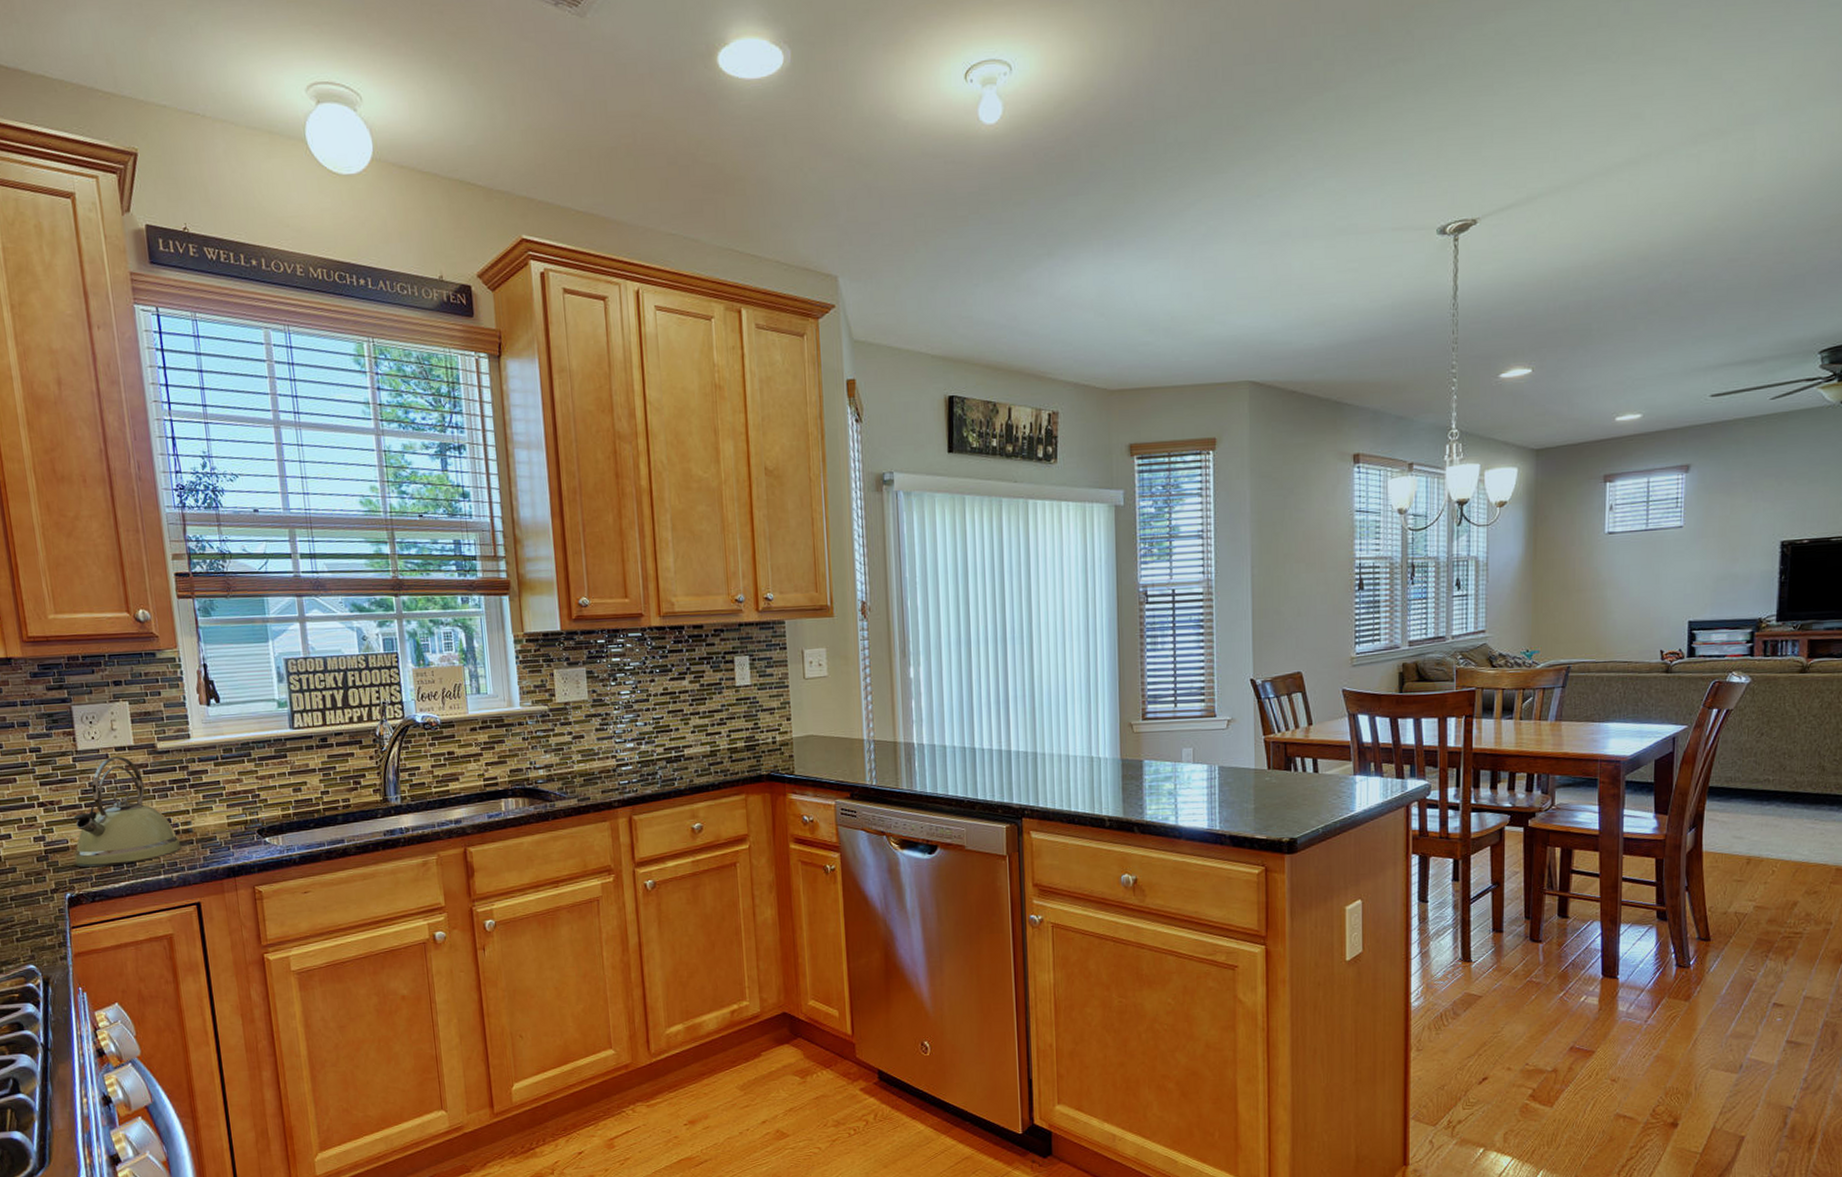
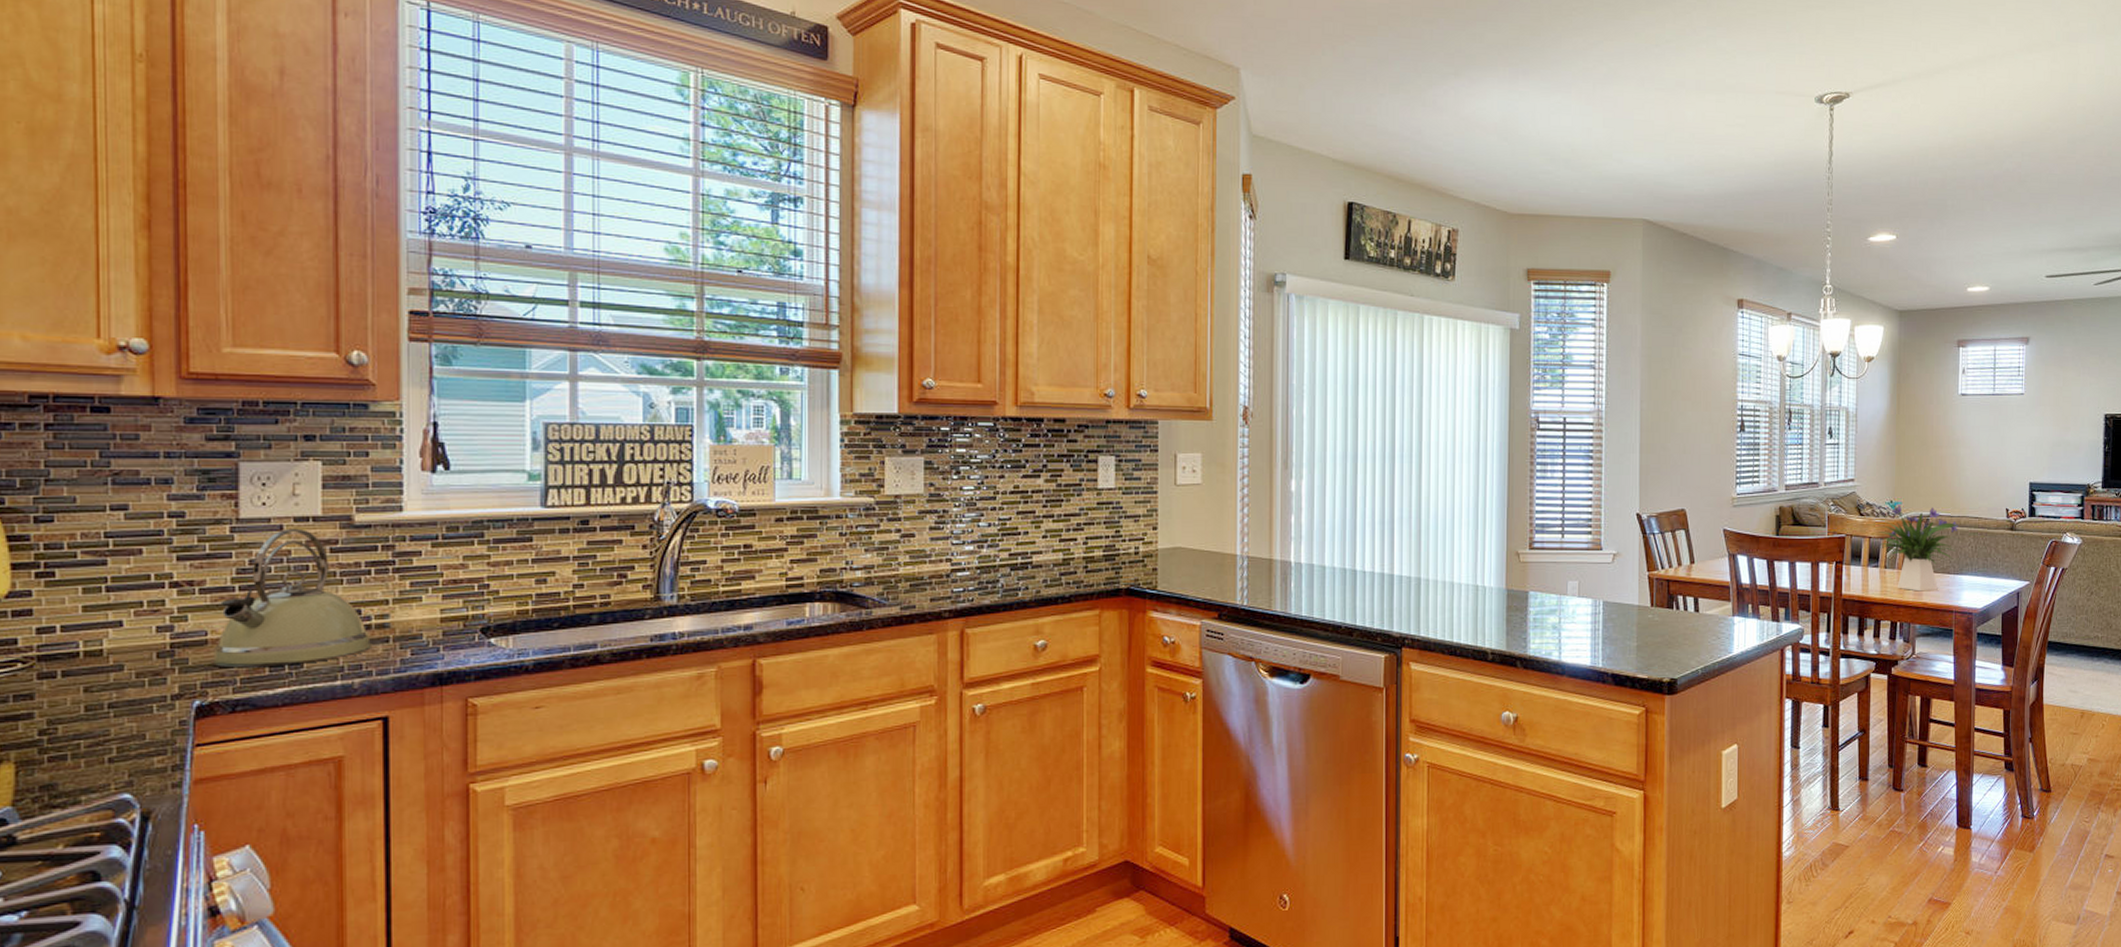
flower arrangement: none [1500,650,1607,742] -> present [1867,501,1961,592]

